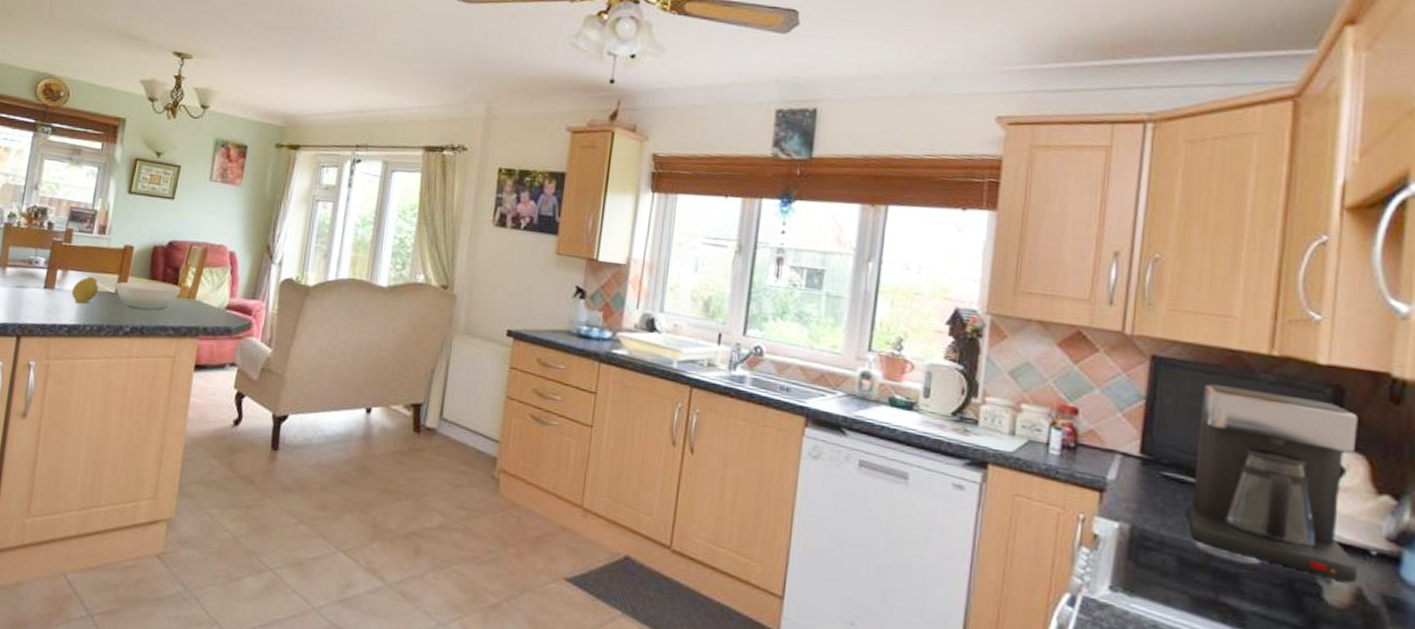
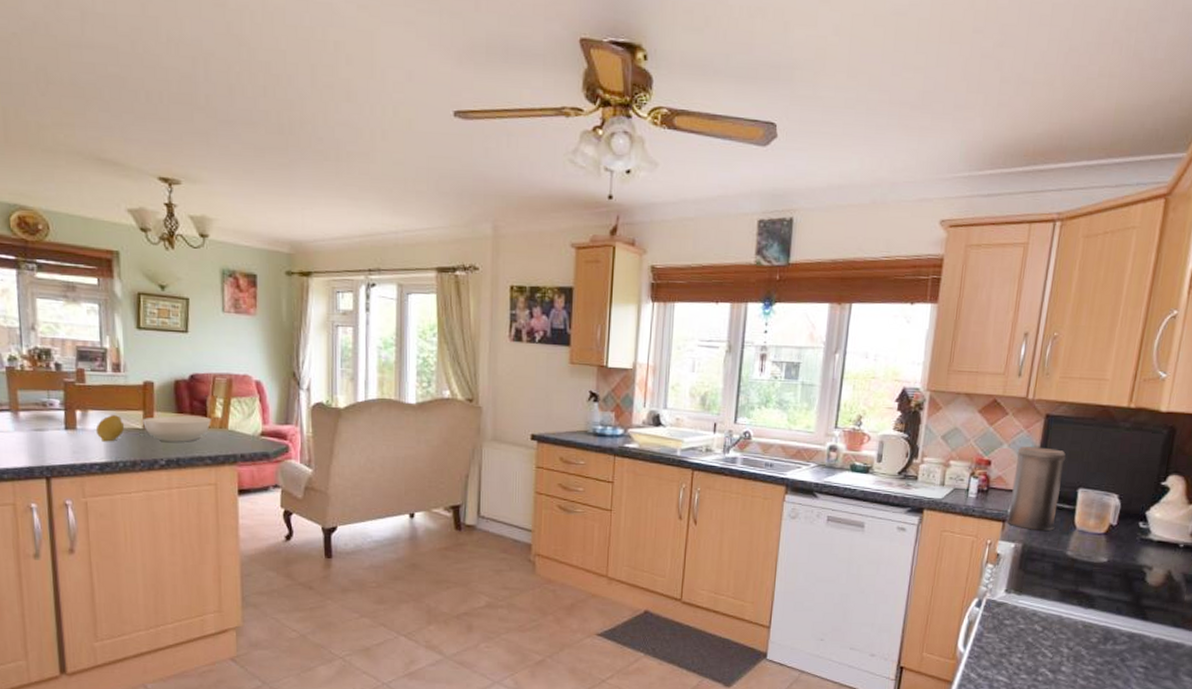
canister: none [1104,394,1185,512] -> present [1006,446,1066,532]
coffee maker: present [1186,384,1358,582] -> none [1061,433,1183,567]

